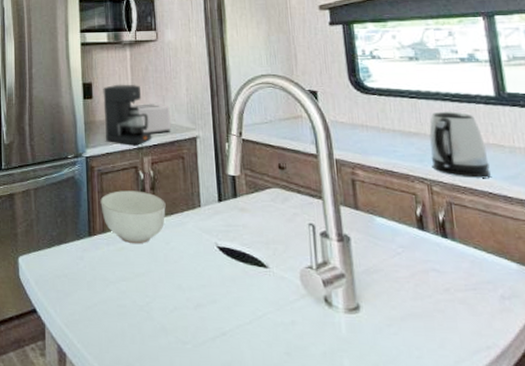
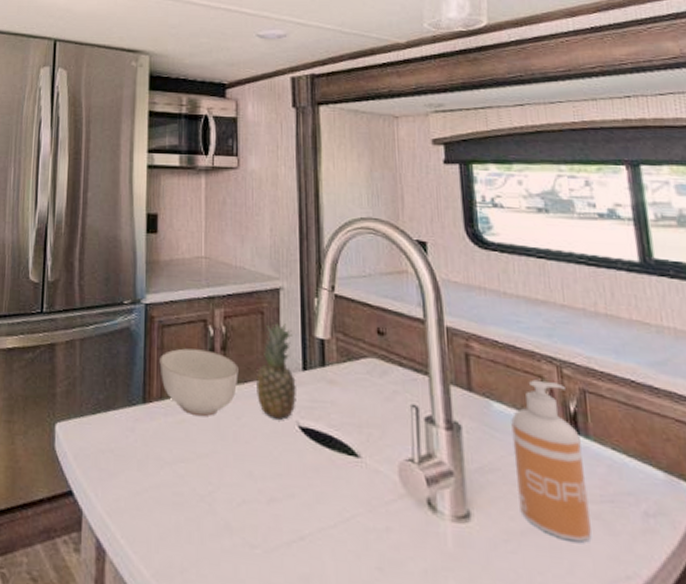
coffee maker: present [103,84,152,146] -> none [170,217,227,294]
toaster: present [130,102,171,135] -> none [202,242,250,282]
fruit: none [180,165,214,242] -> present [255,323,296,420]
soap dispenser: none [391,197,458,322] -> present [511,379,592,542]
kettle: present [429,111,491,179] -> none [560,276,633,363]

